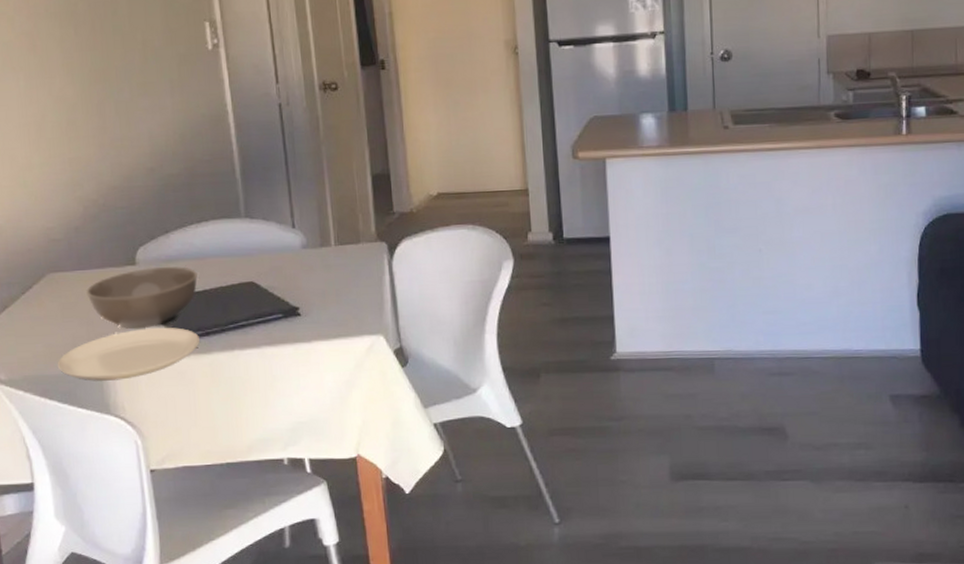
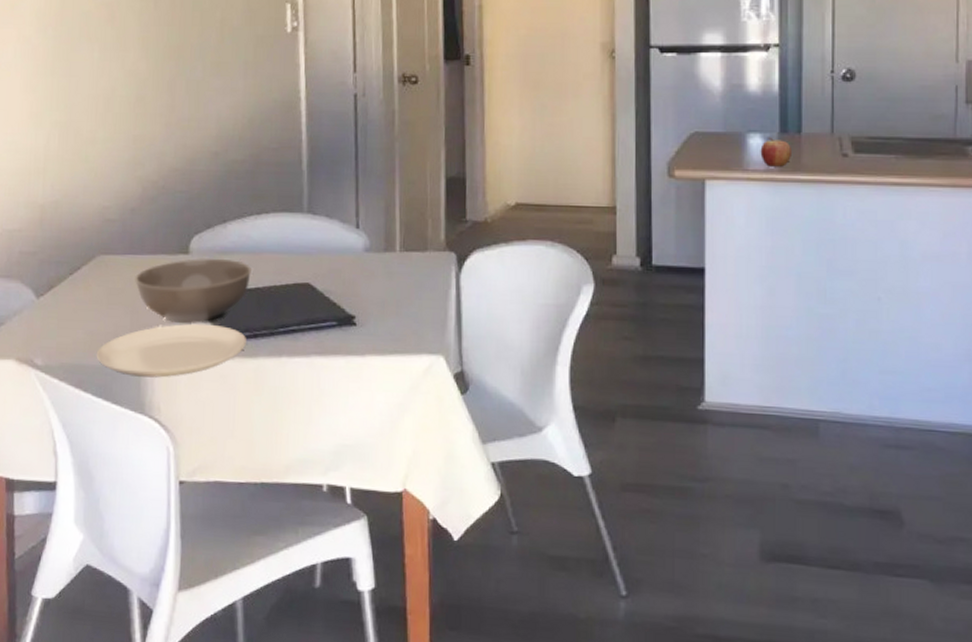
fruit: none [652,116,680,143] -> present [760,137,791,167]

